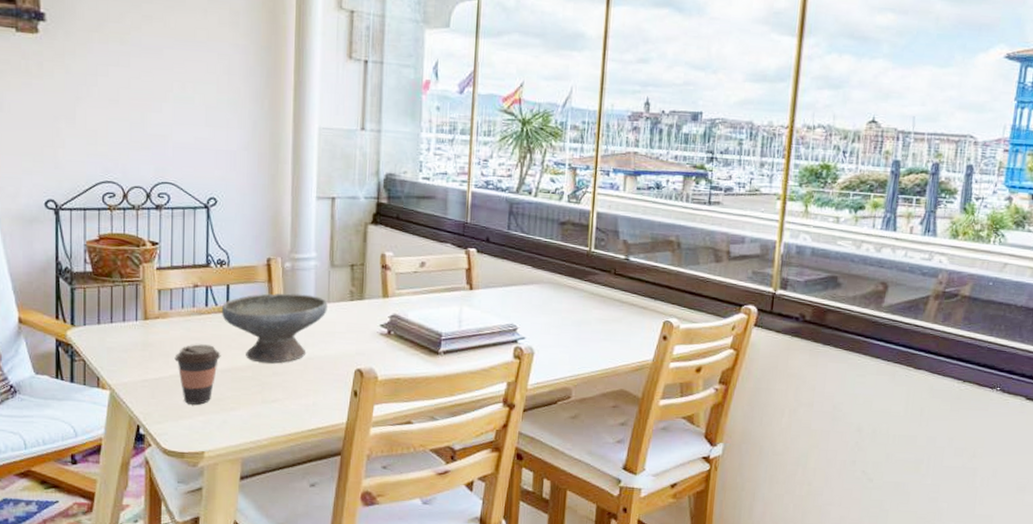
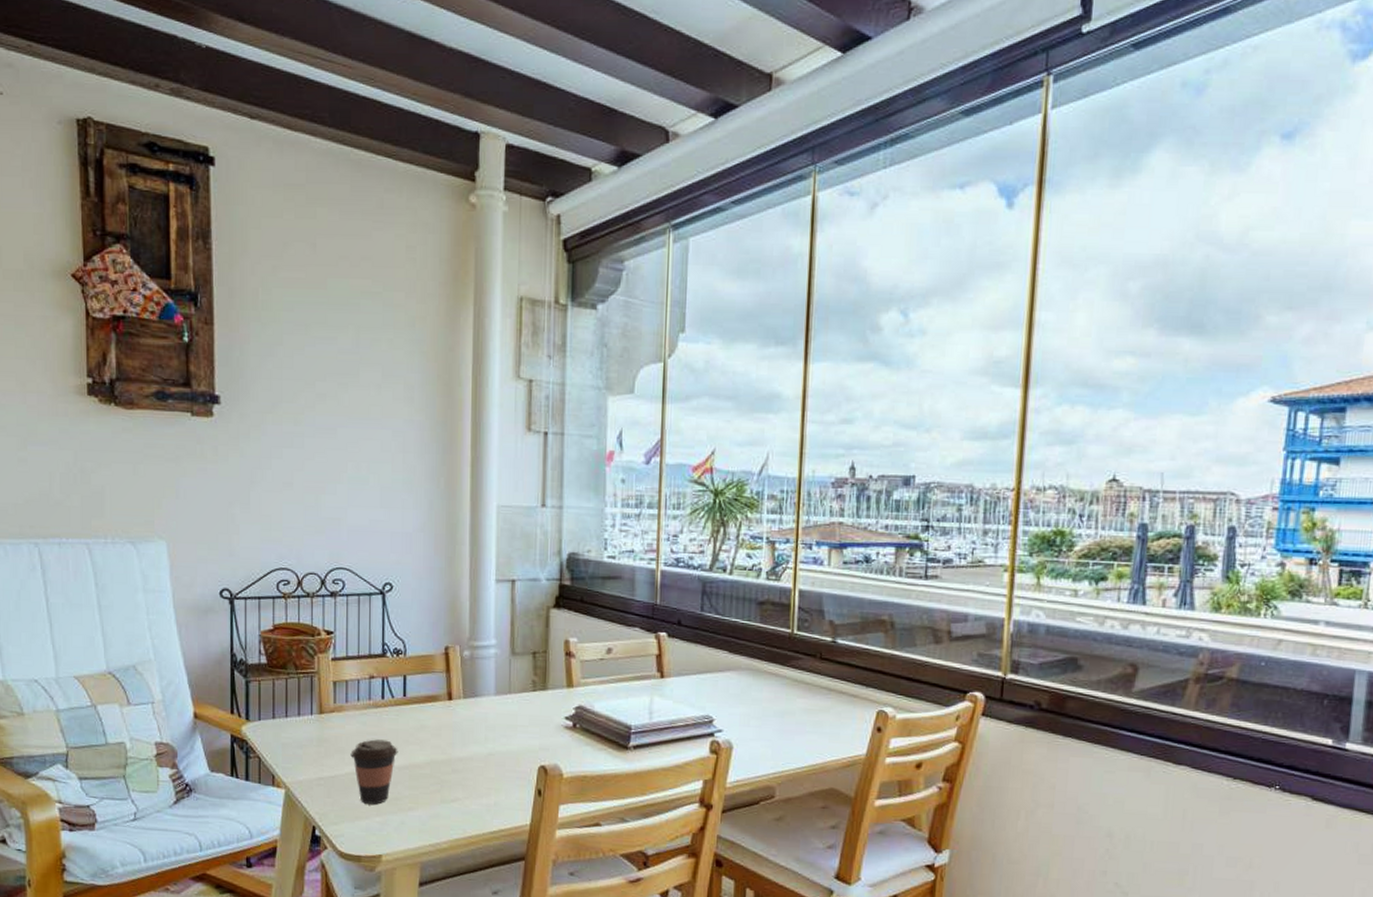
bowl: present [222,293,328,364] -> none [399,683,509,760]

